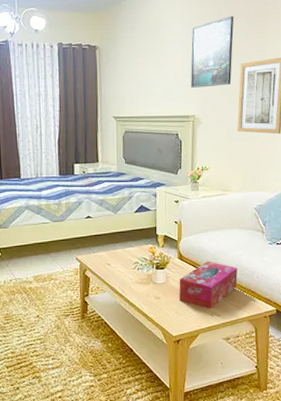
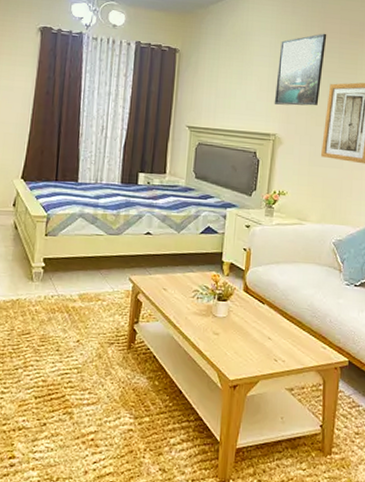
tissue box: present [179,261,238,310] -> none [241,297,309,353]

